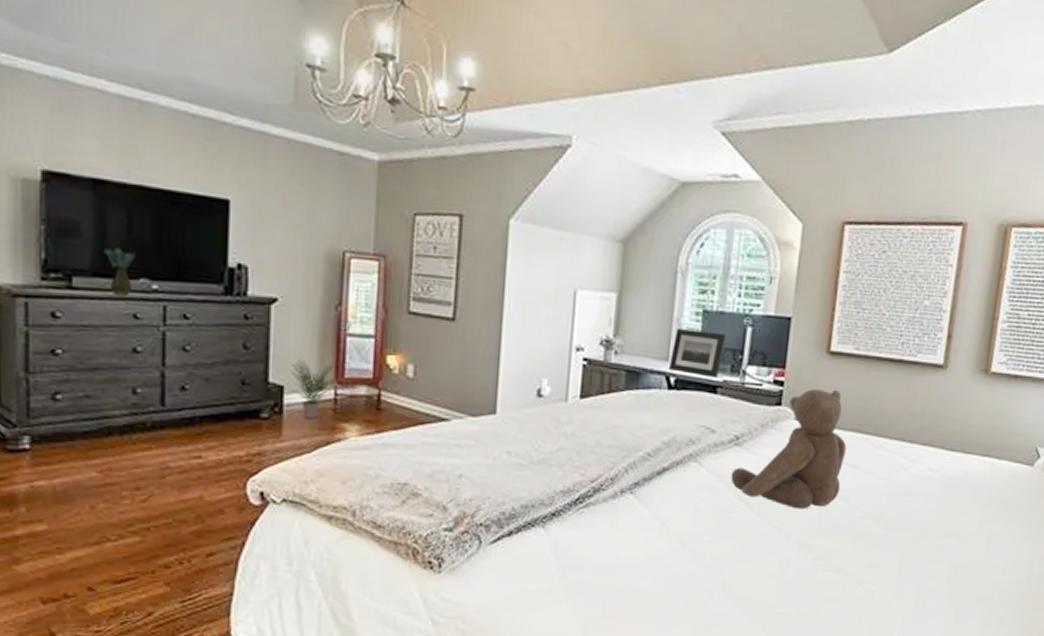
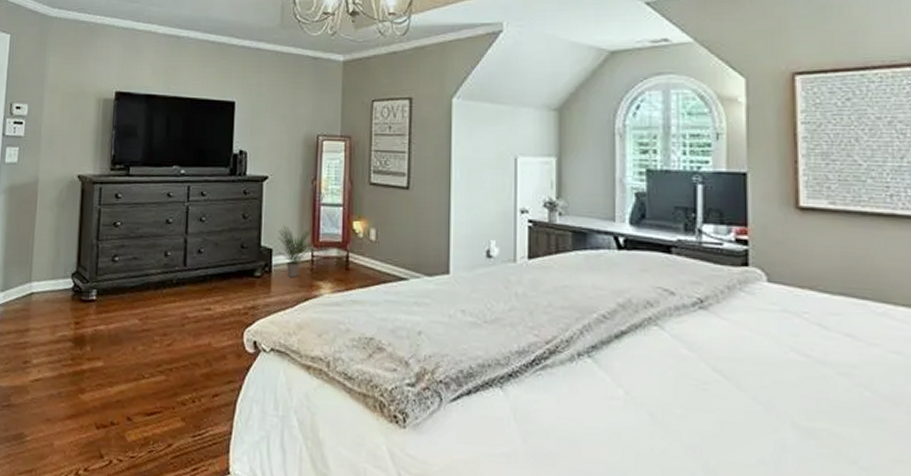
vase: present [103,246,135,297] -> none [150,143,171,181]
picture frame: present [668,329,726,378] -> none [615,189,674,237]
teddy bear: present [730,389,847,510] -> none [699,248,839,385]

